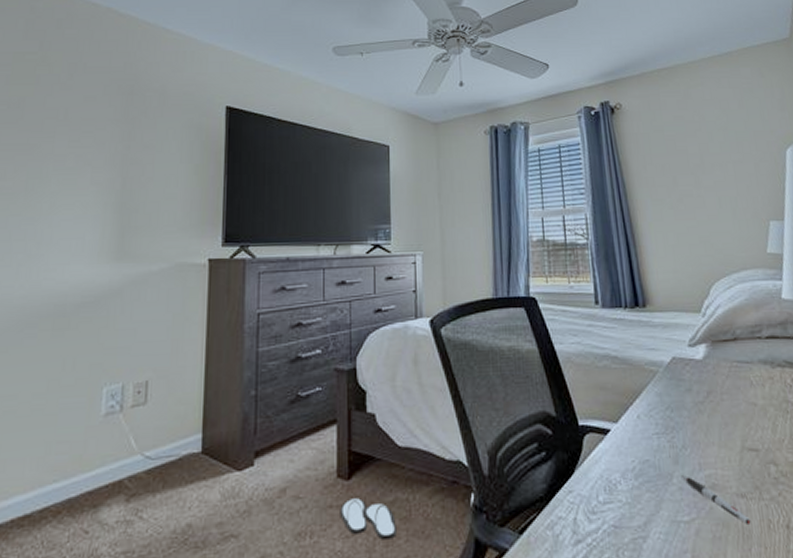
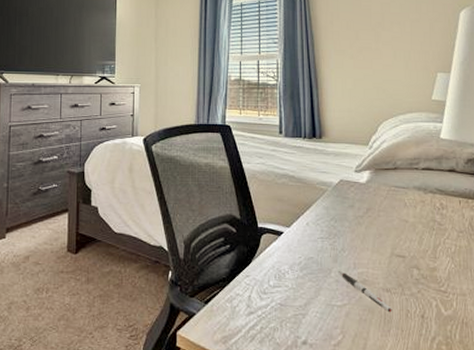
slippers: present [340,498,397,540] -> none [69,268,111,299]

